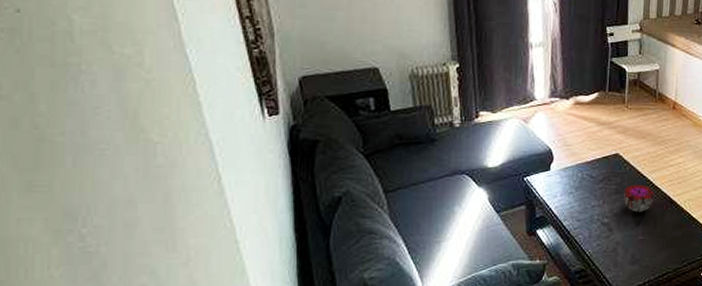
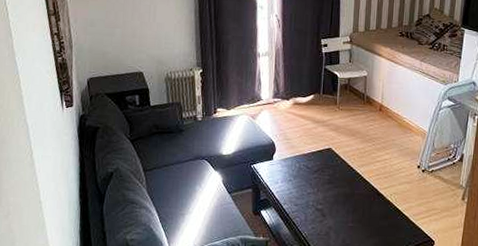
decorative bowl: present [624,184,654,212] -> none [335,176,363,202]

